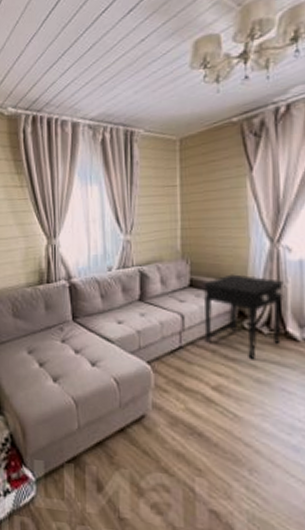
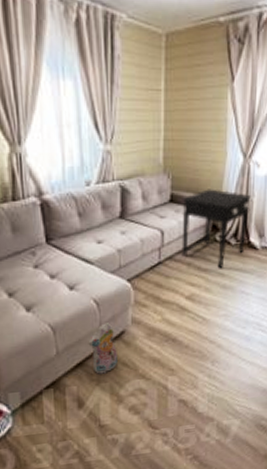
plush toy: none [108,404,138,459] -> present [88,323,118,374]

